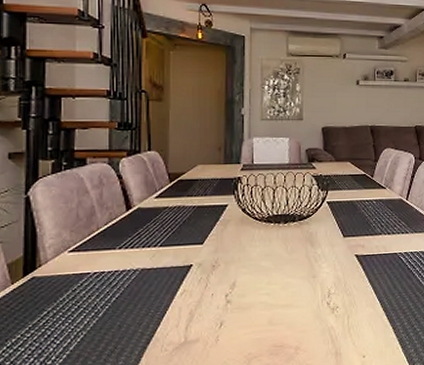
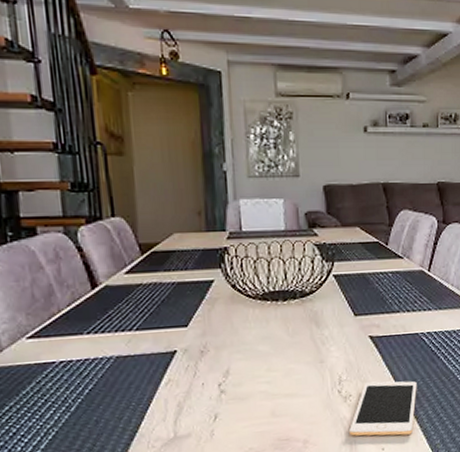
cell phone: none [336,295,395,345] -> present [349,381,417,436]

